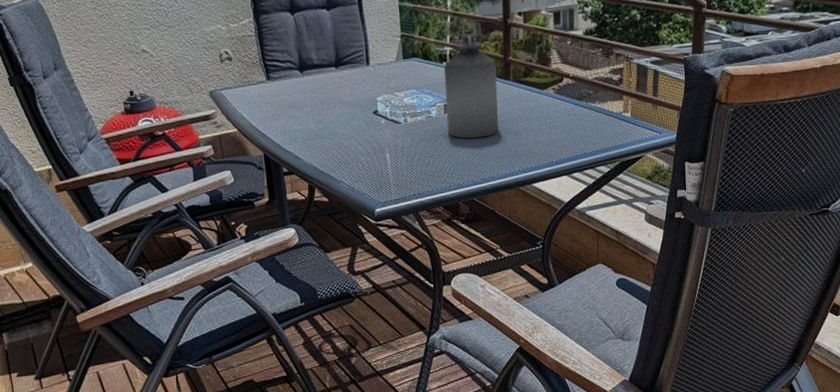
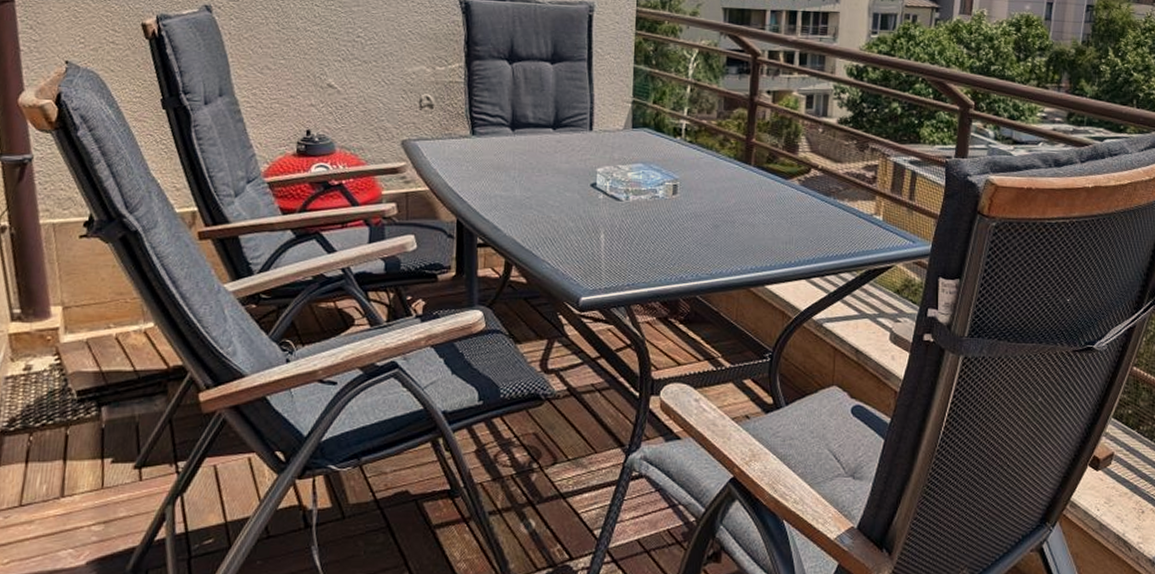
bottle: present [444,29,499,139] -> none [674,103,736,227]

